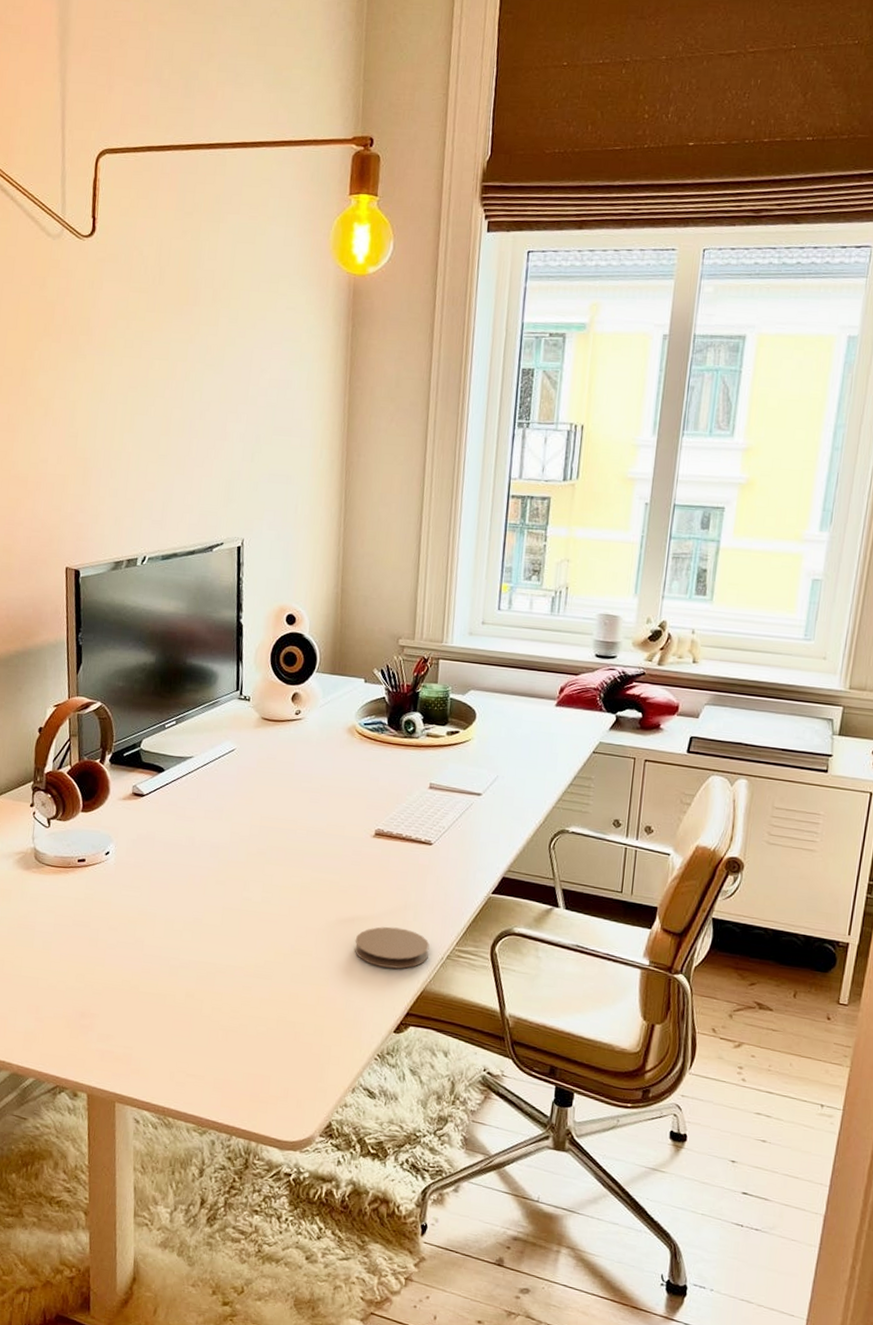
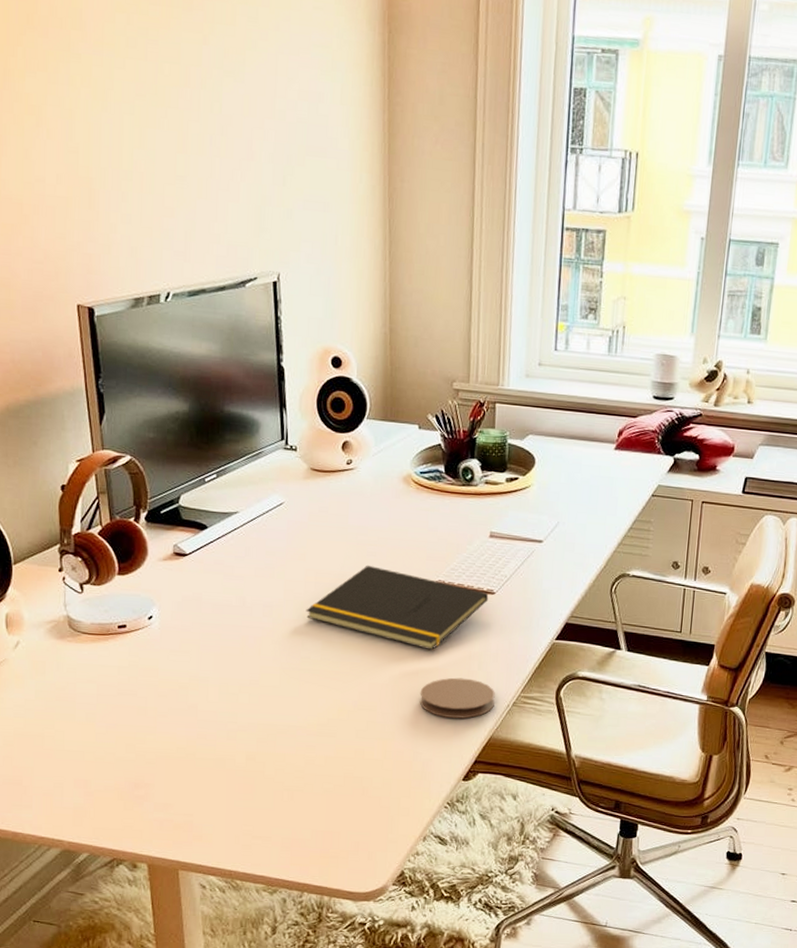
notepad: none [249,811,427,899] -> present [305,565,489,651]

